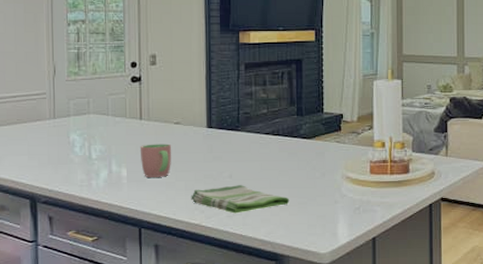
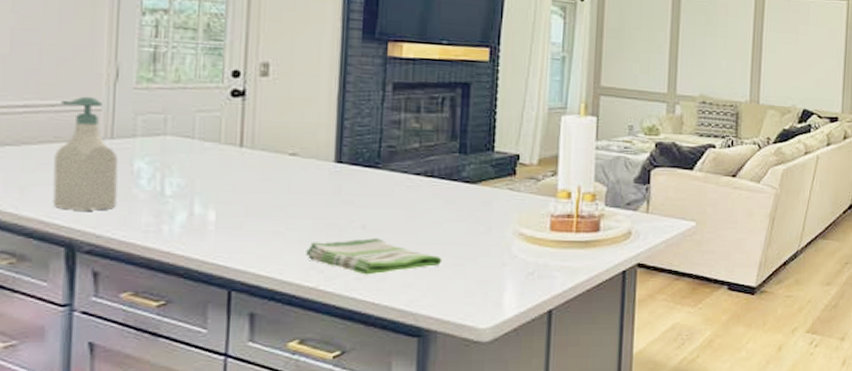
soap bottle: none [18,88,60,173] -> present [52,96,118,212]
cup: present [139,144,172,177] -> none [236,179,284,224]

